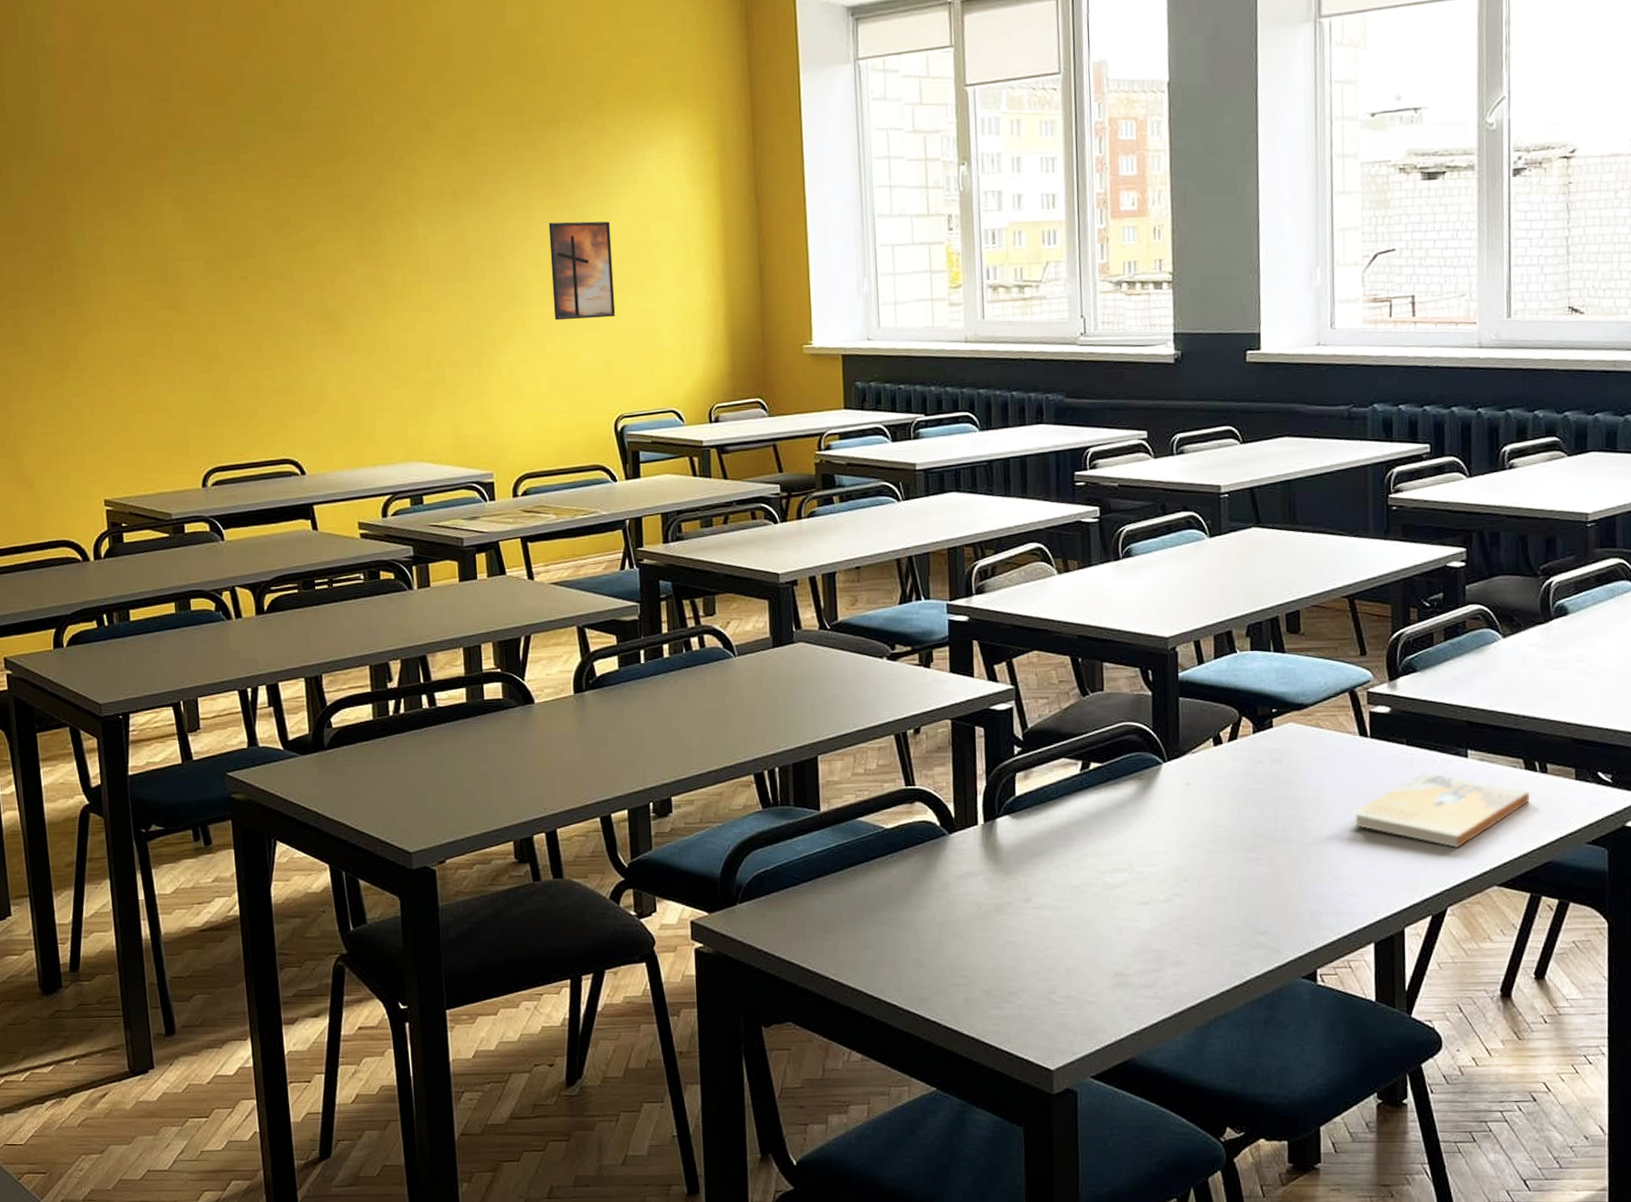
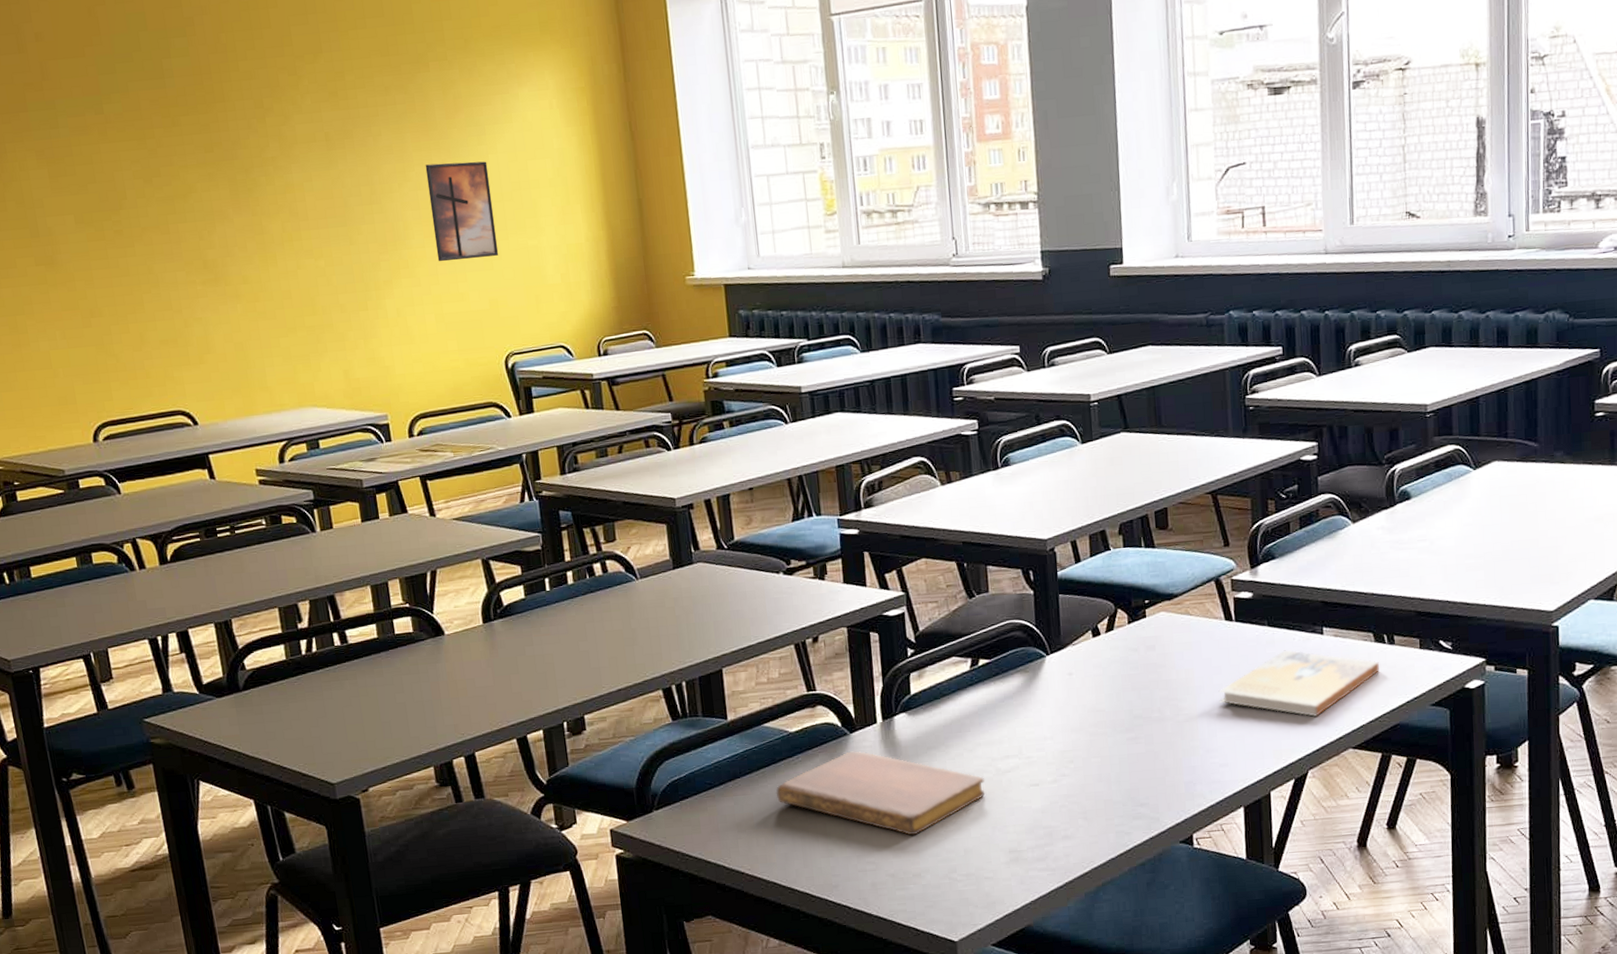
notebook: none [866,853,1091,950] -> present [775,751,986,836]

